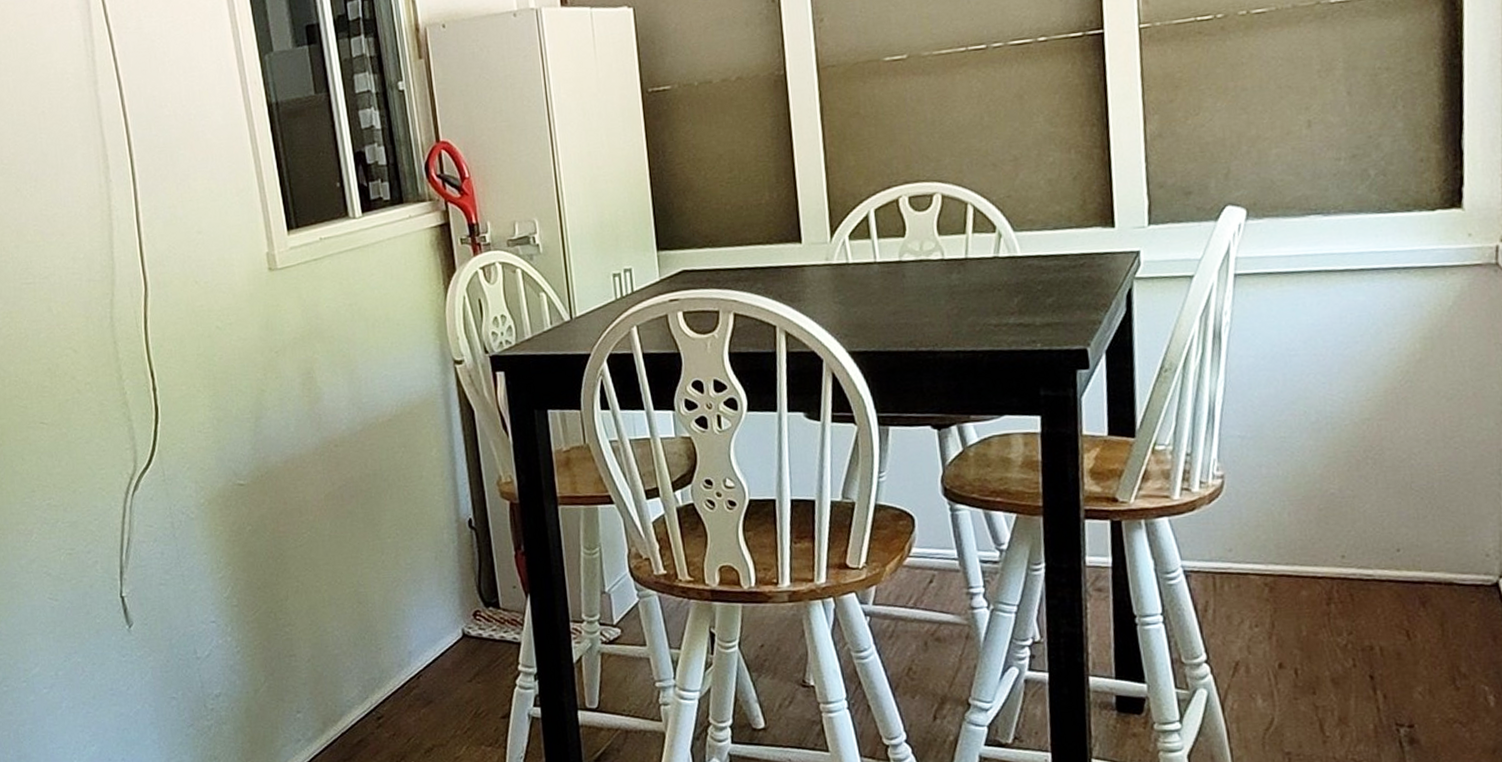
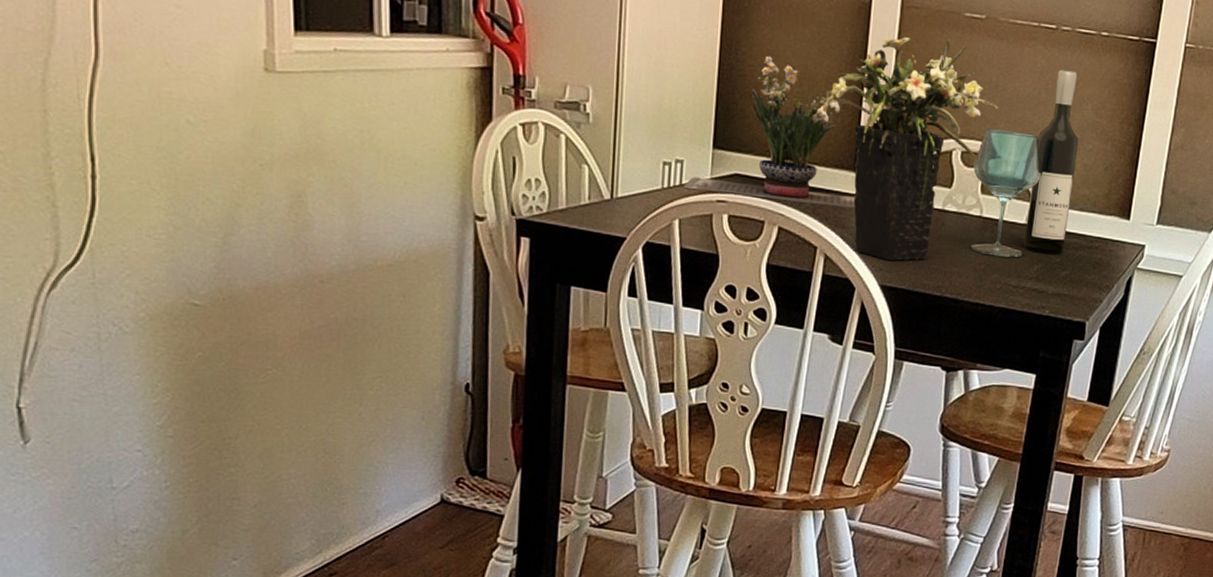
potted flower: none [636,150,808,296] -> present [684,55,856,209]
flower arrangement: none [747,88,940,325] -> present [811,37,999,261]
wine glass: none [924,161,1001,298] -> present [970,128,1041,258]
bottle: none [989,86,1044,286] -> present [1023,69,1079,256]

